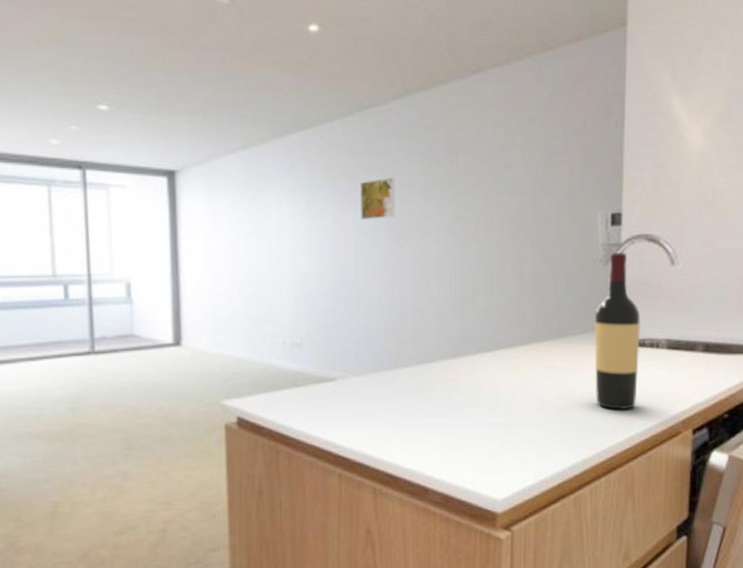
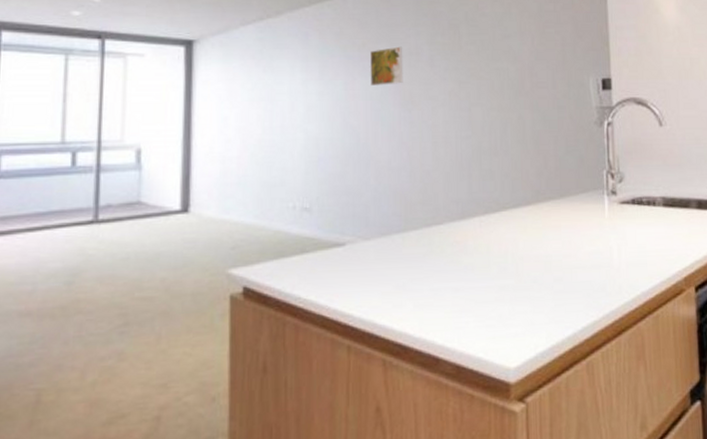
wine bottle: present [594,251,641,410] -> none [593,114,639,268]

